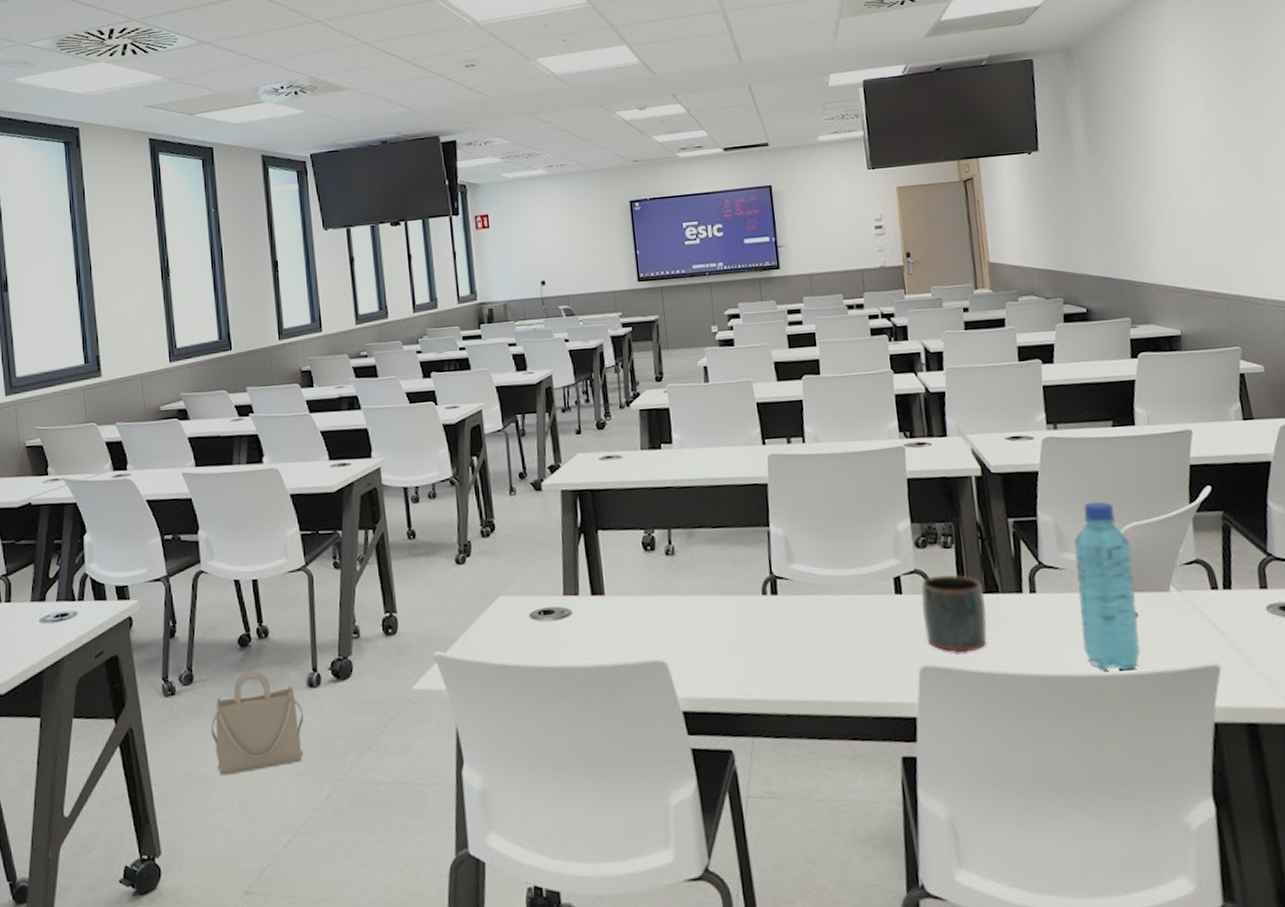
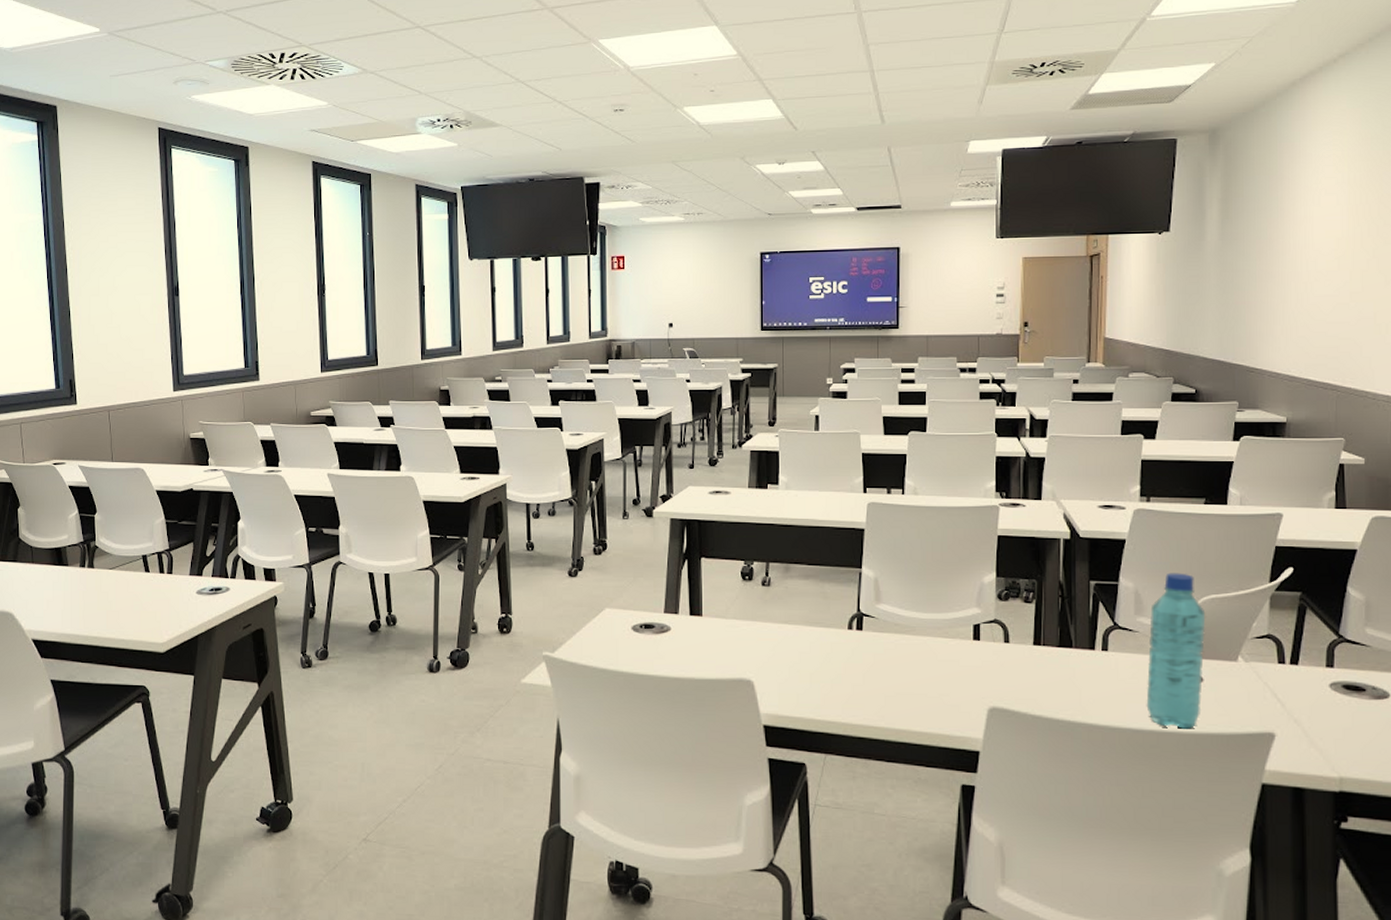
handbag: present [211,671,304,776] -> none [342,654,424,740]
mug: present [920,575,987,653] -> none [996,627,1058,699]

